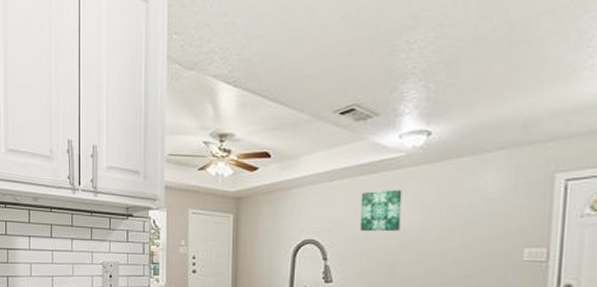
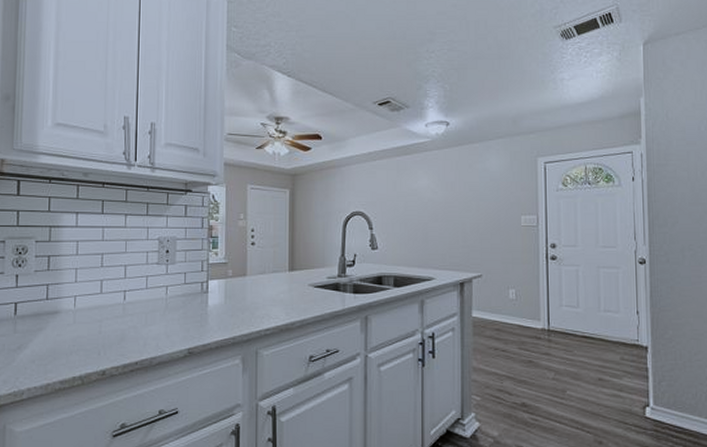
wall art: present [359,189,402,232] -> none [398,168,430,204]

